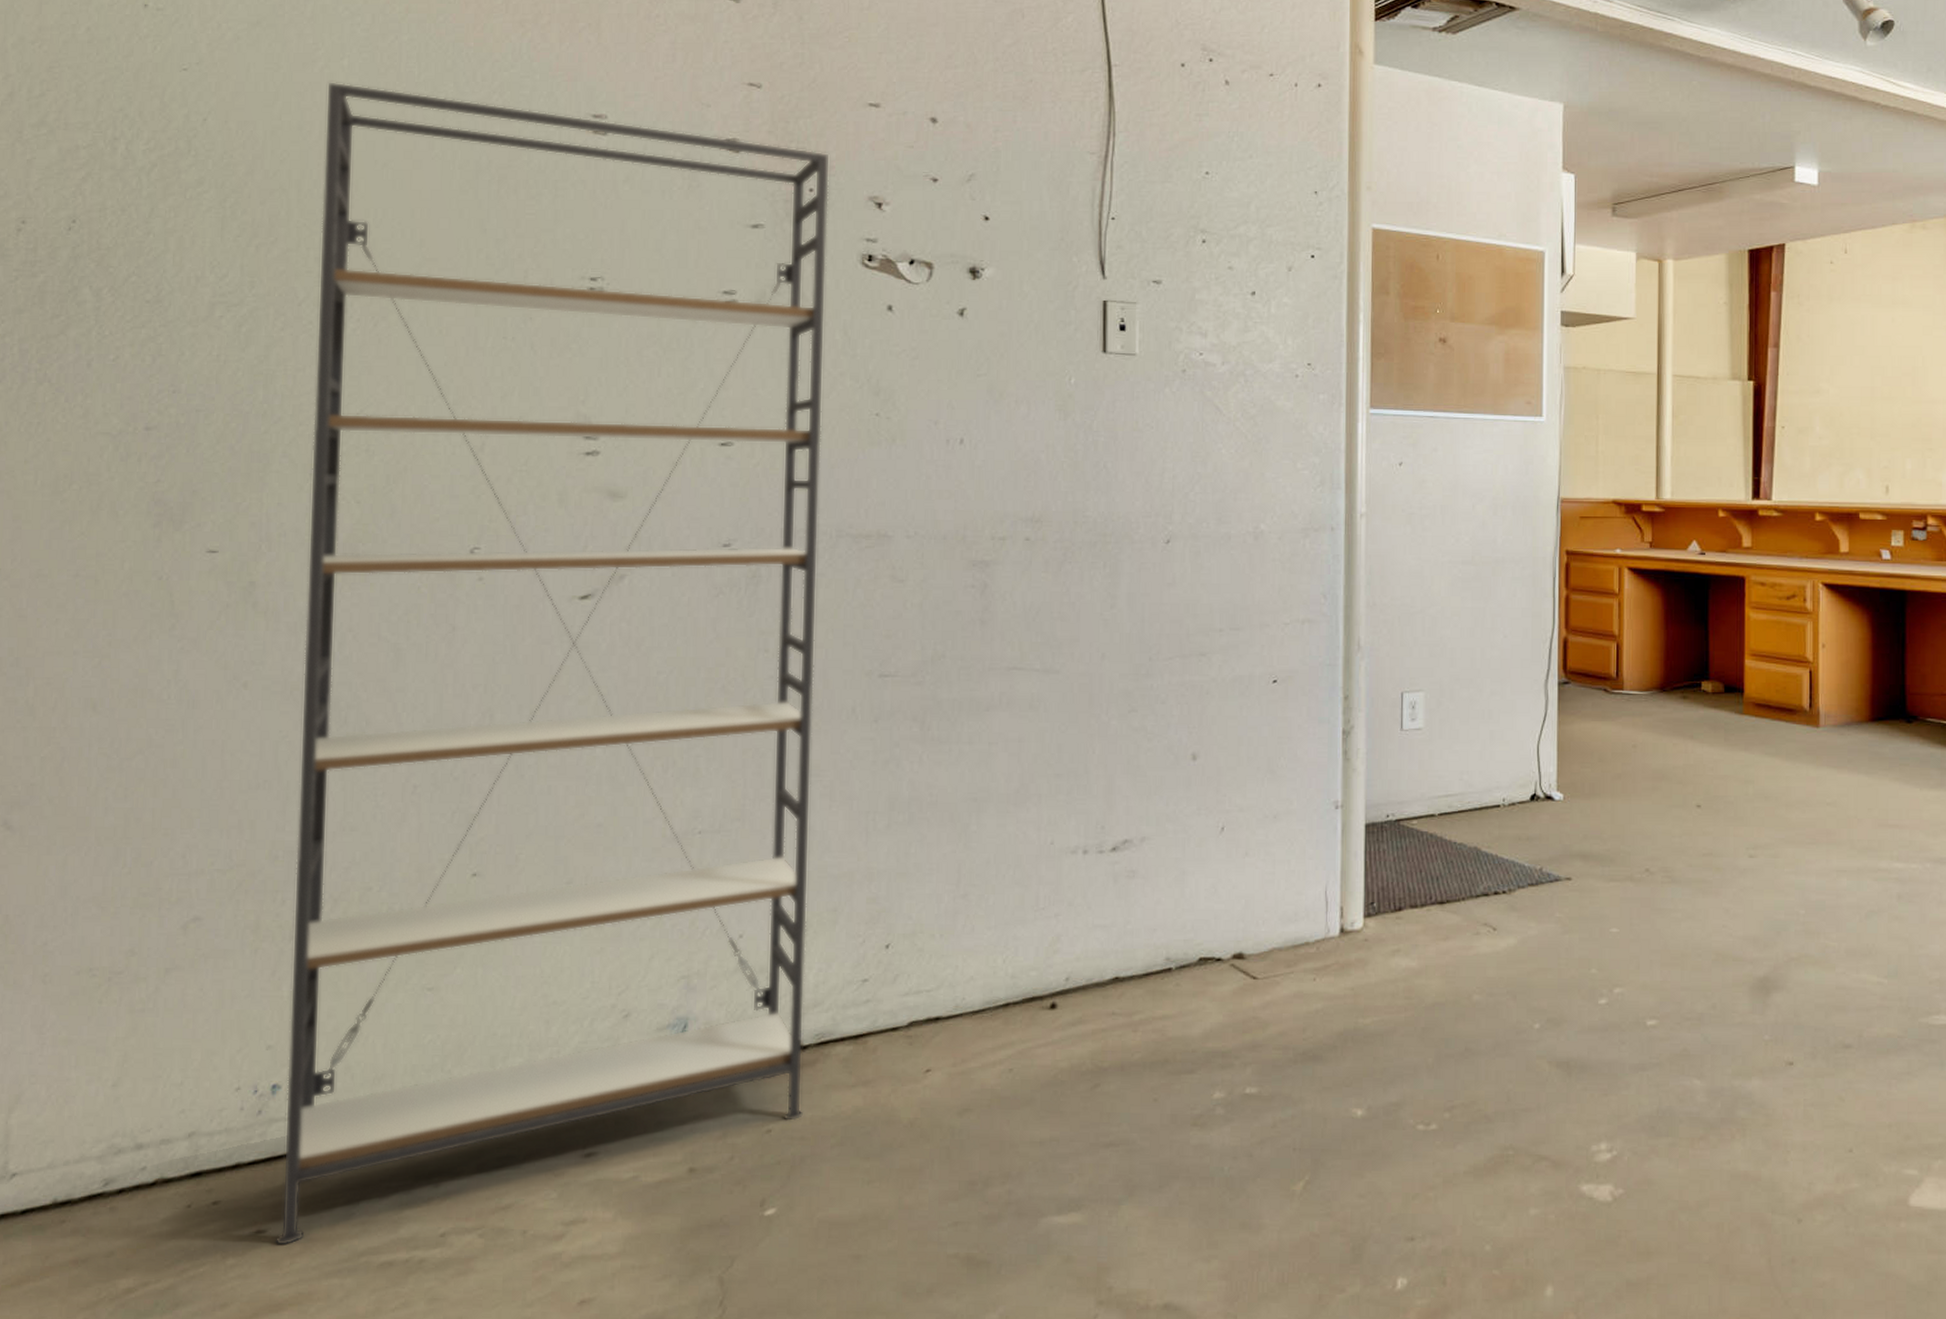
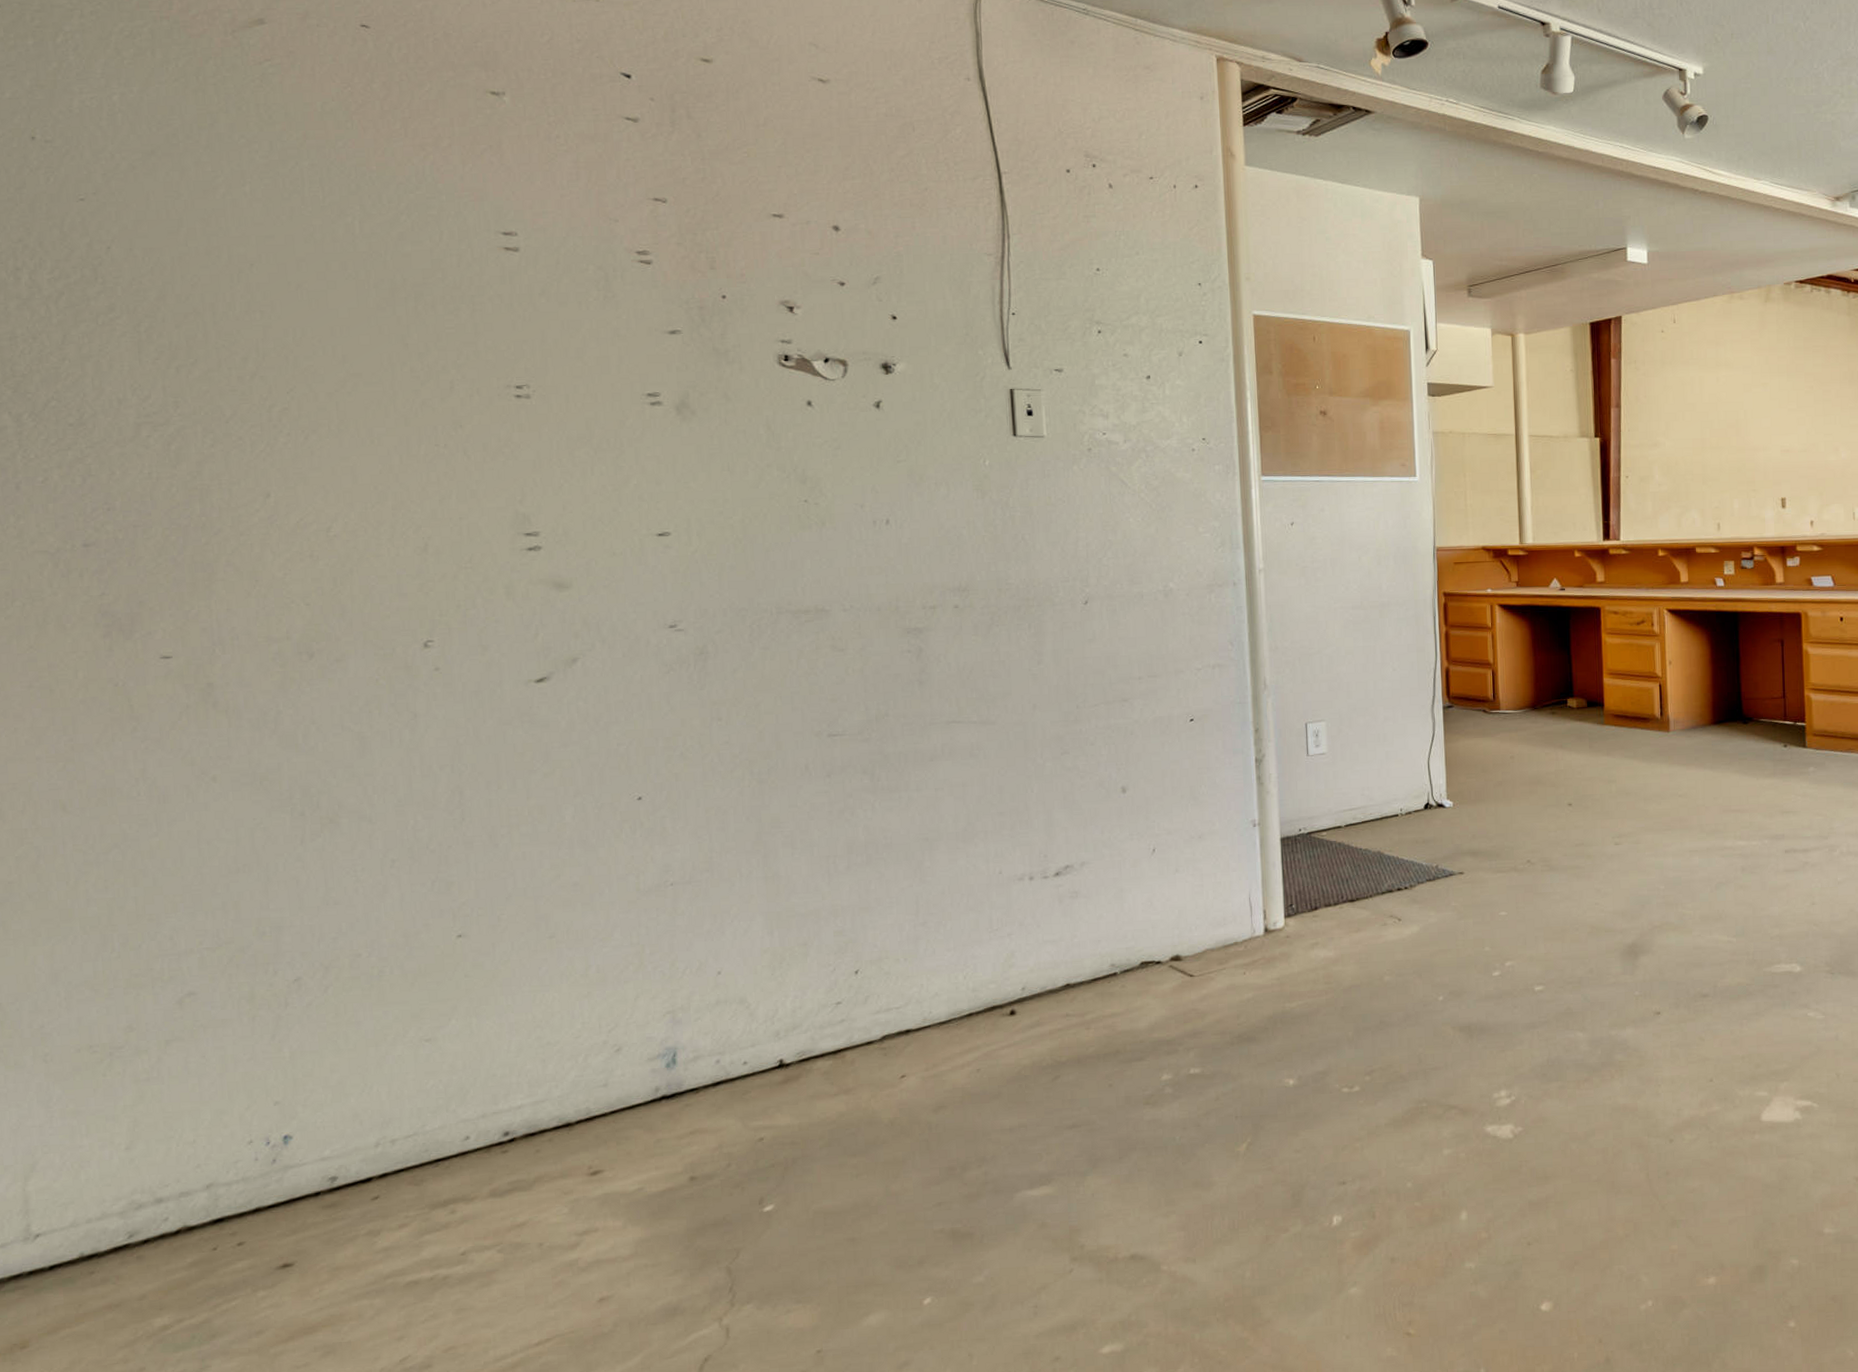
shelving unit: present [276,82,829,1247] -> none [230,208,791,1277]

